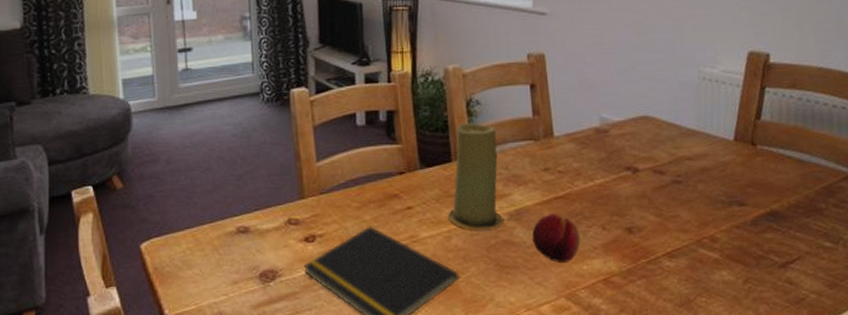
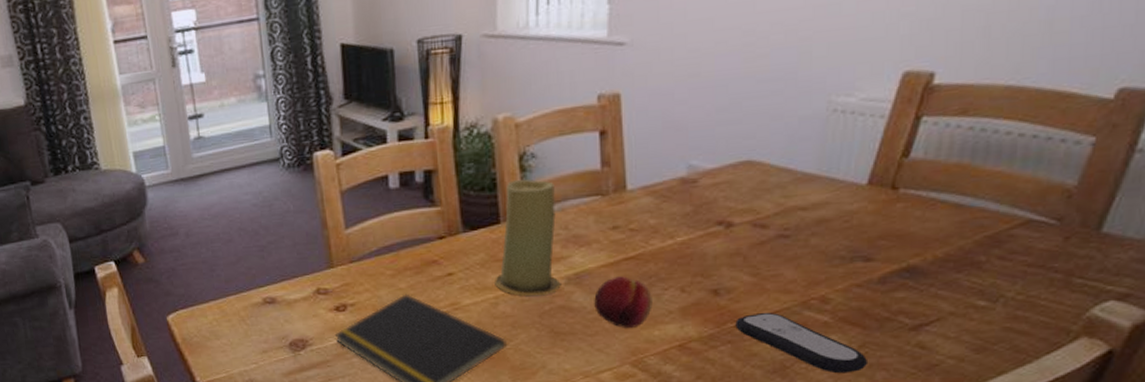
remote control: none [647,250,752,307] -> present [735,313,867,374]

